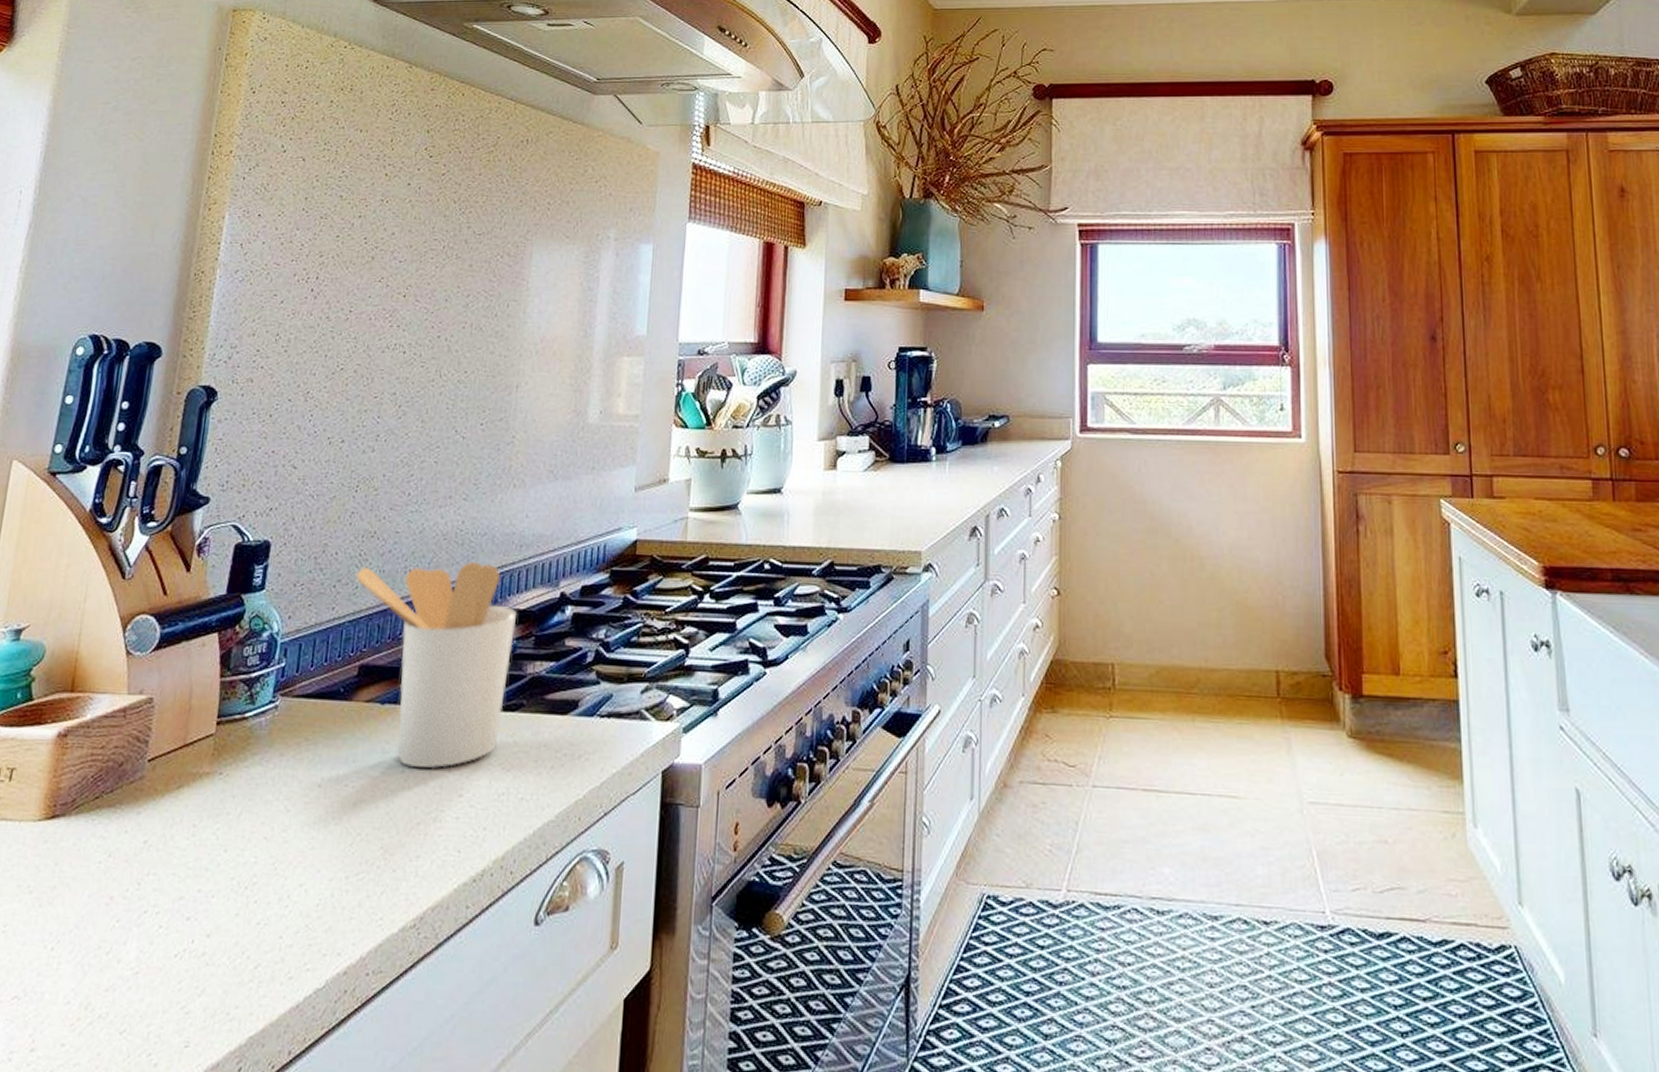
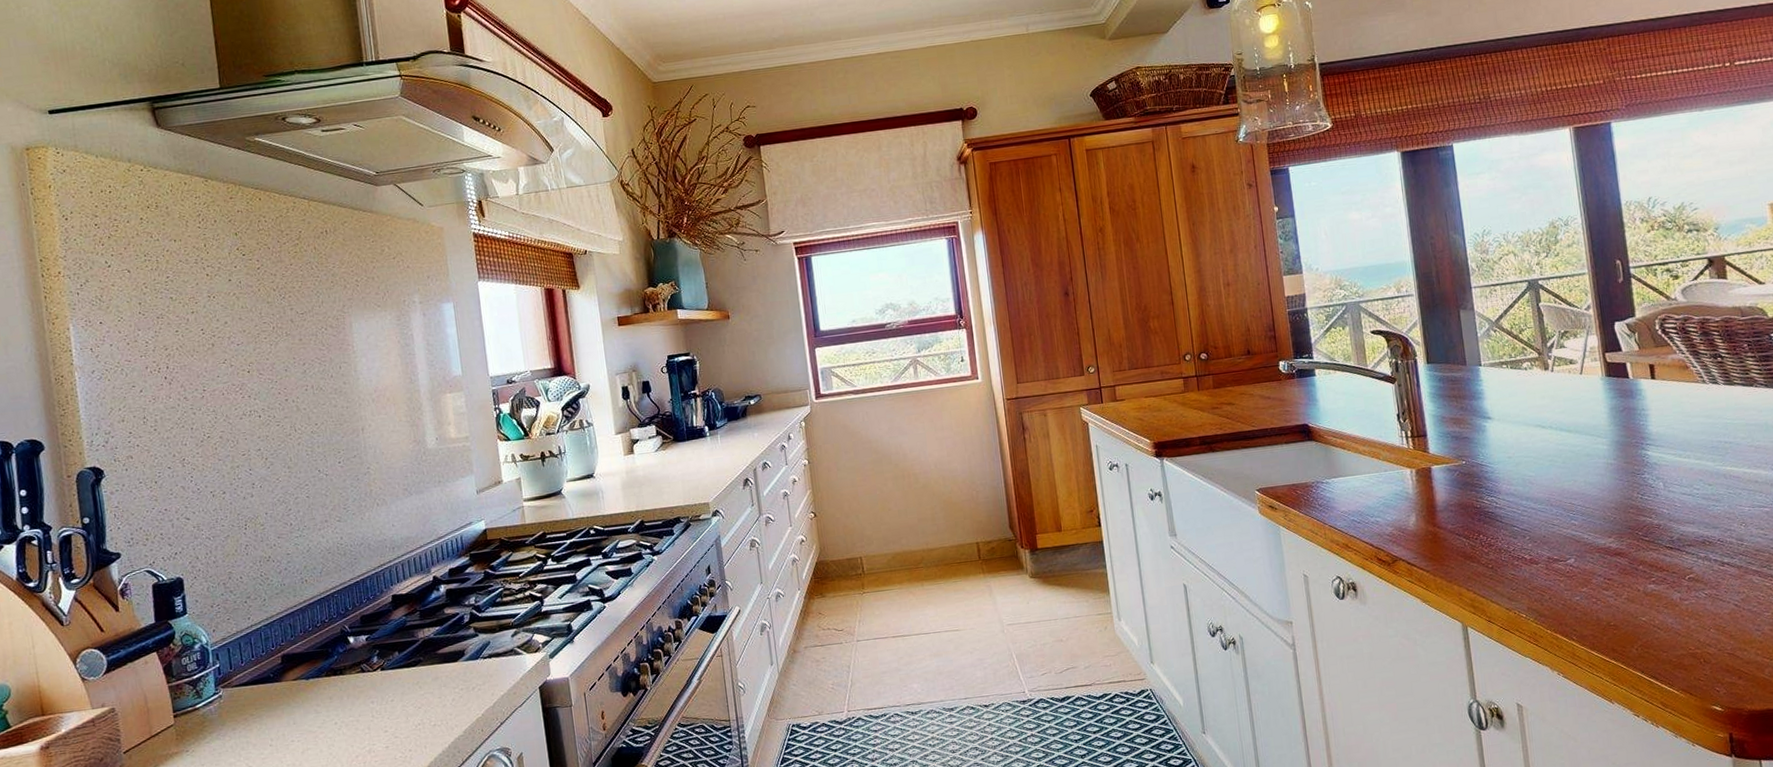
utensil holder: present [356,561,518,769] -> none [261,565,407,719]

